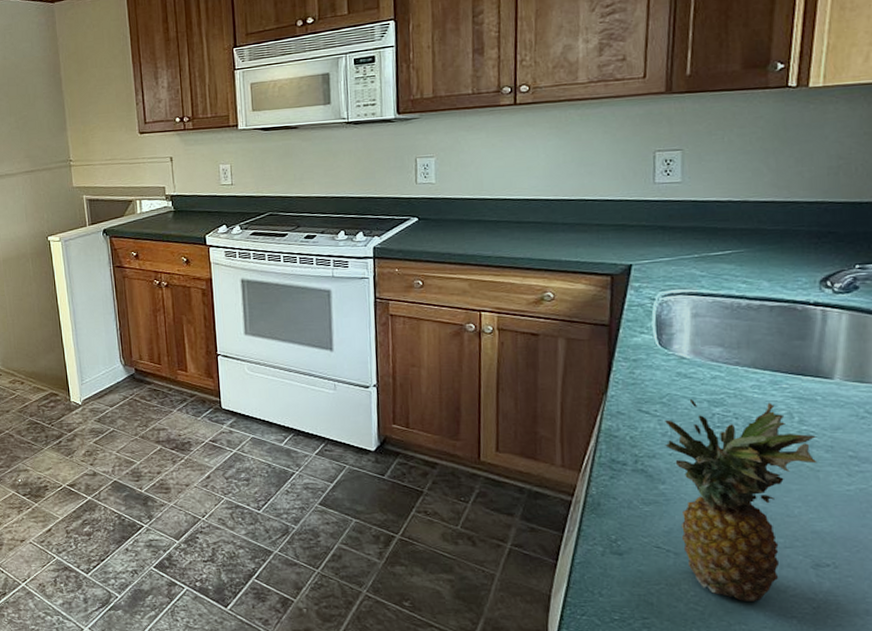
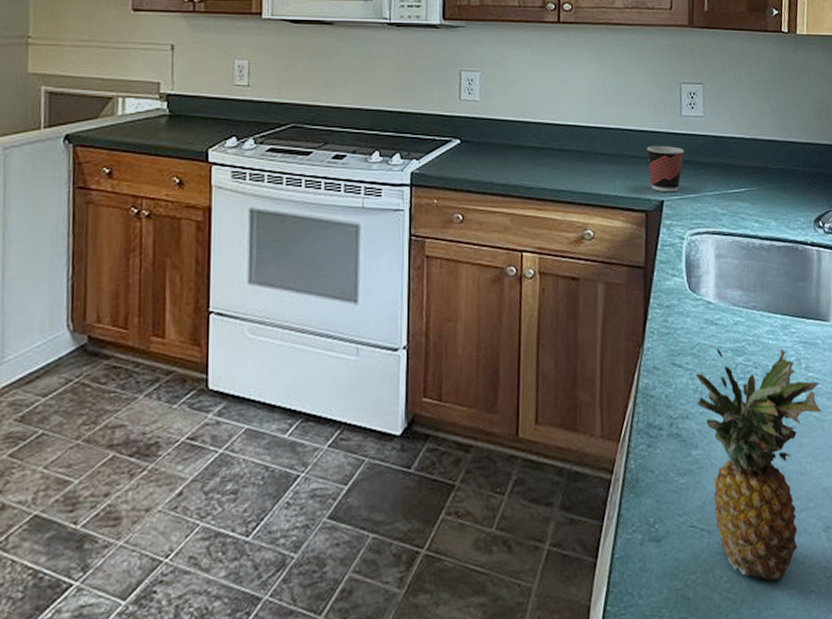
cup: none [613,213,657,257] -> present [646,145,684,193]

